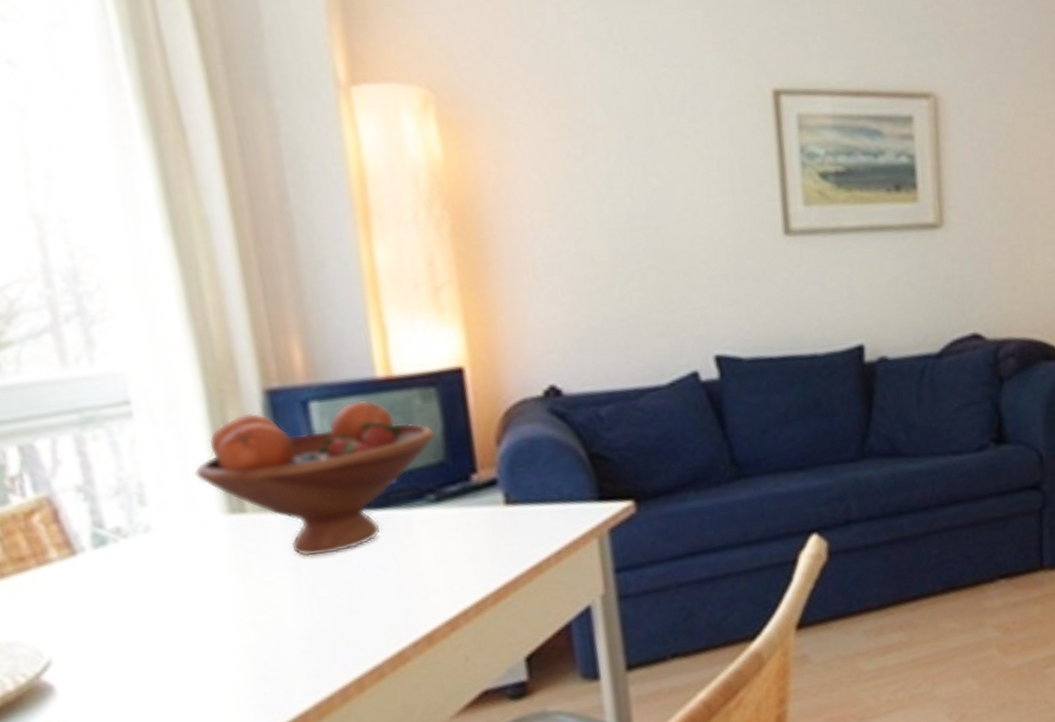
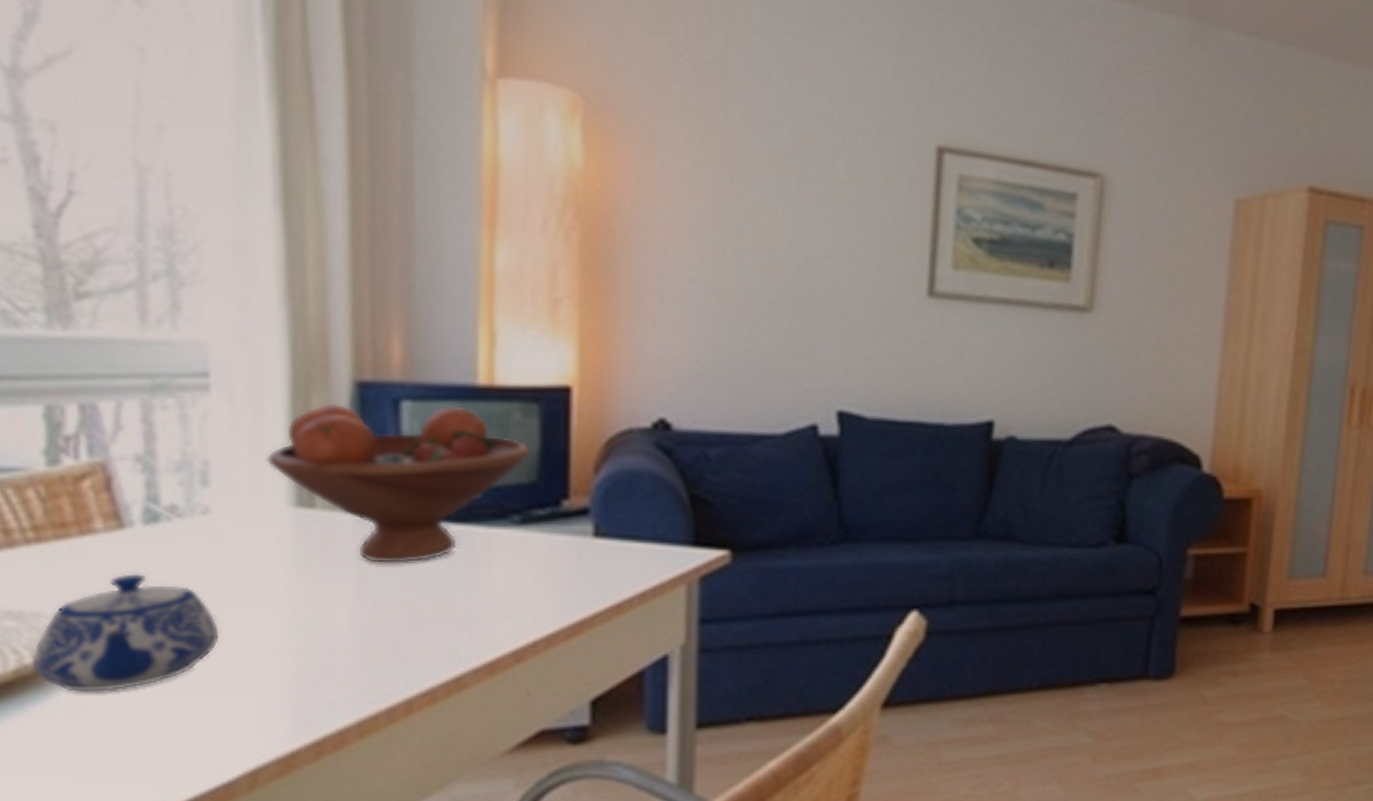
teapot: none [12,594,179,711] -> present [31,574,220,692]

